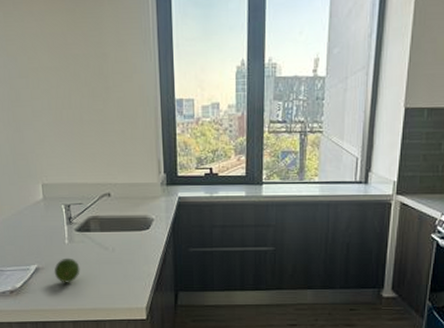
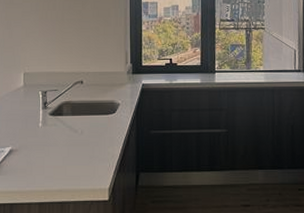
fruit: present [54,258,80,283] -> none [26,140,50,165]

